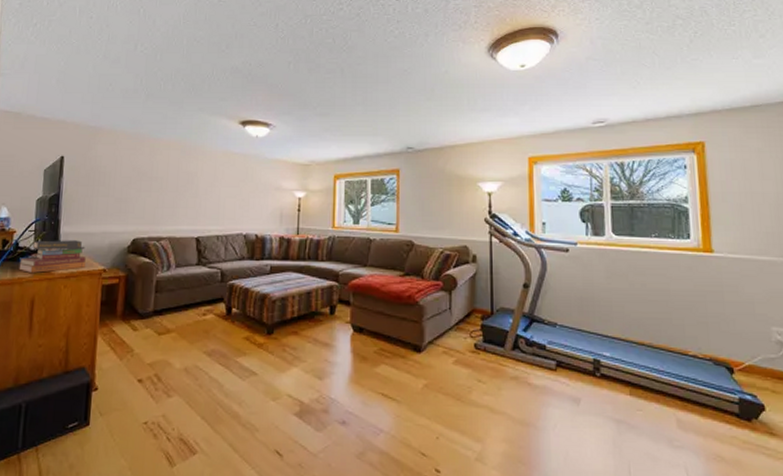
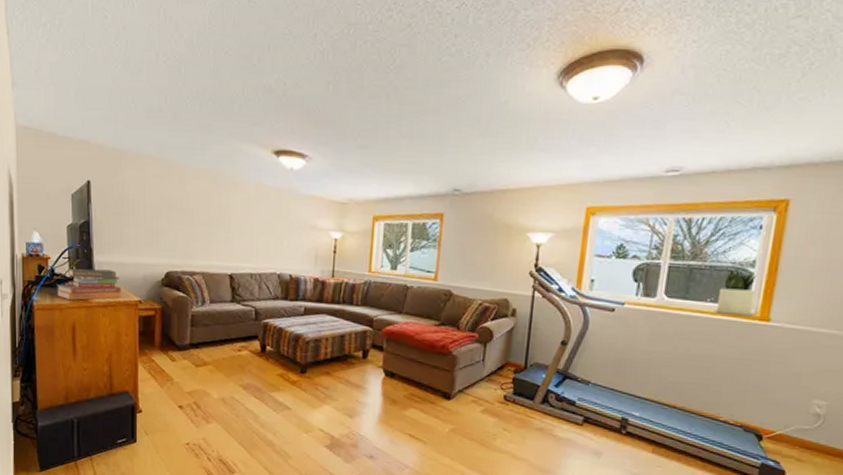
planter: none [660,206,698,249] -> present [713,270,758,317]

